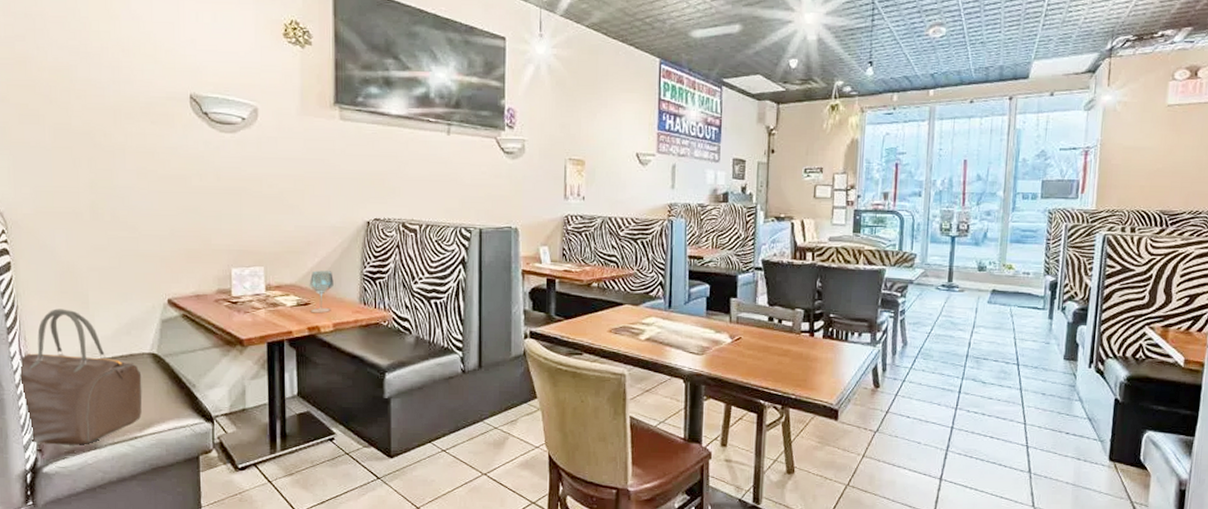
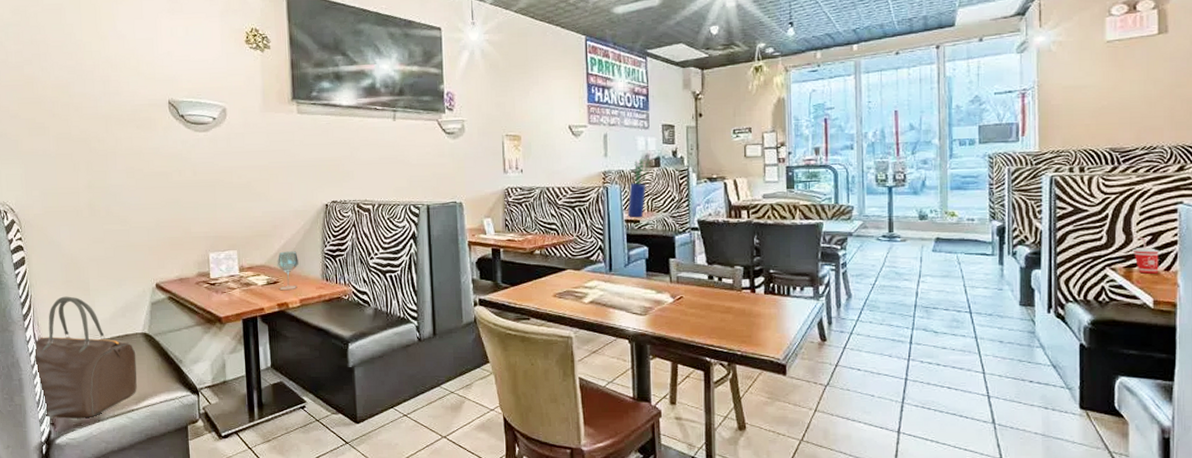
vase: none [691,191,718,255] -> present [627,156,649,218]
beverage cup: none [1170,296,1194,334] -> present [1131,235,1159,274]

